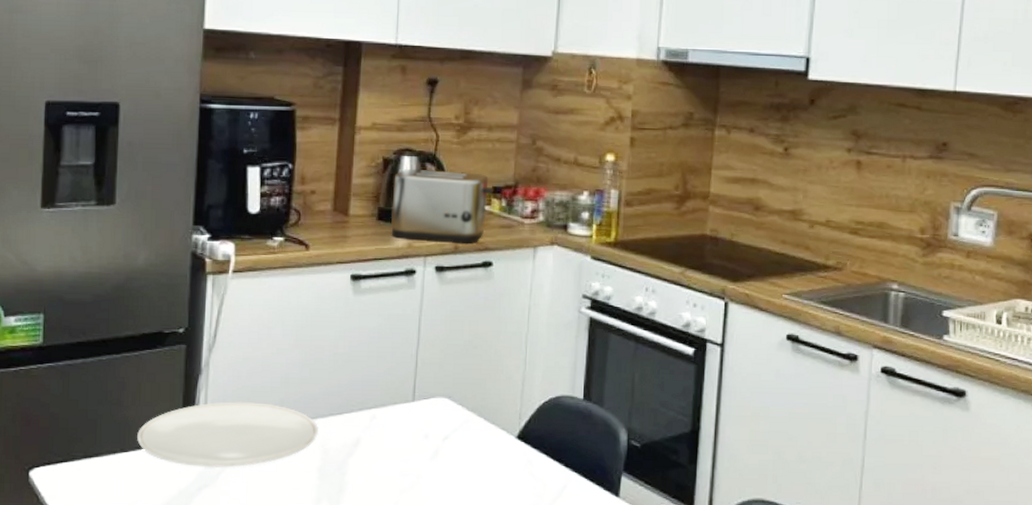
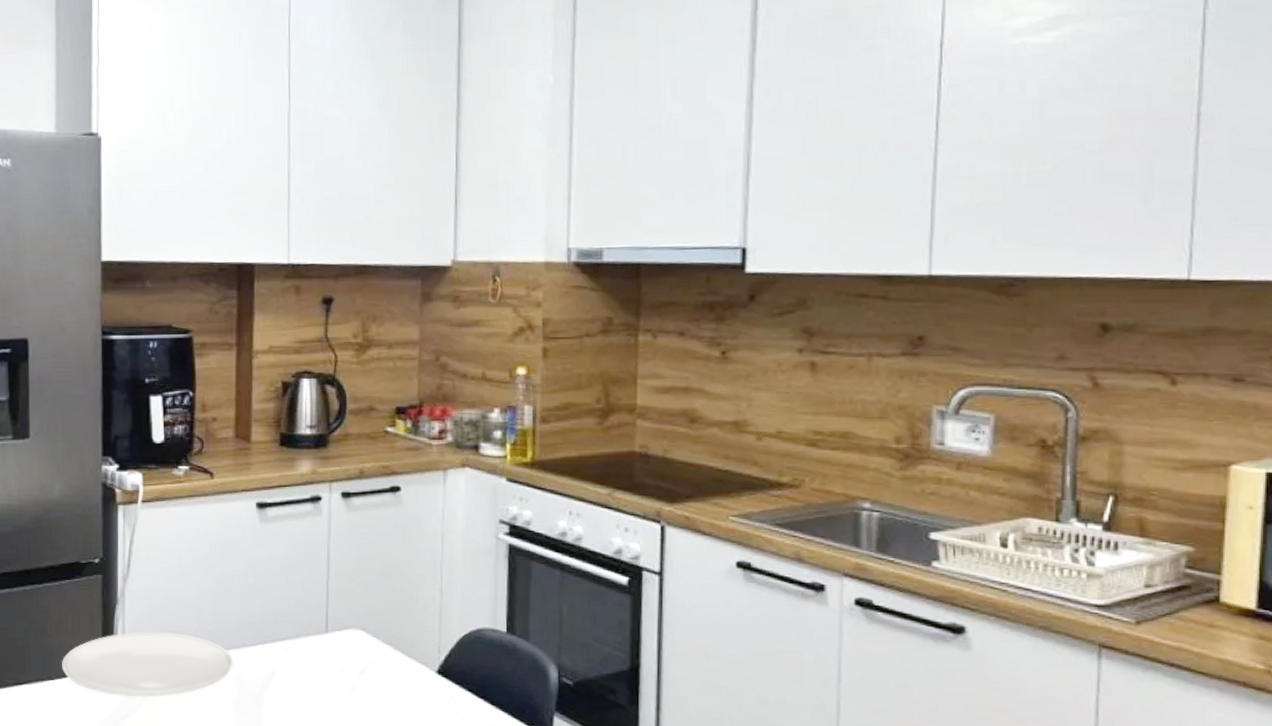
toaster: present [390,168,494,244] -> none [293,391,398,469]

